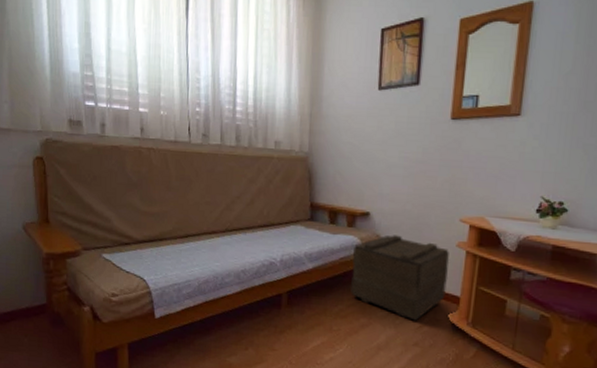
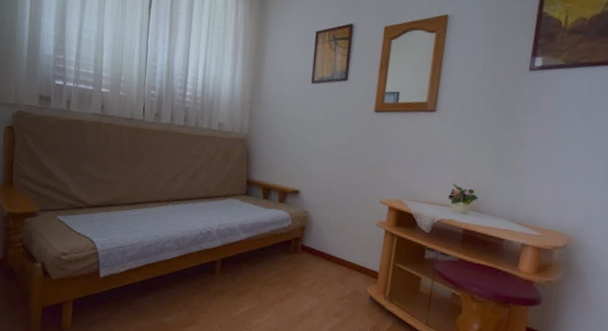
wooden crate: present [351,235,449,321] -> none [279,212,370,293]

